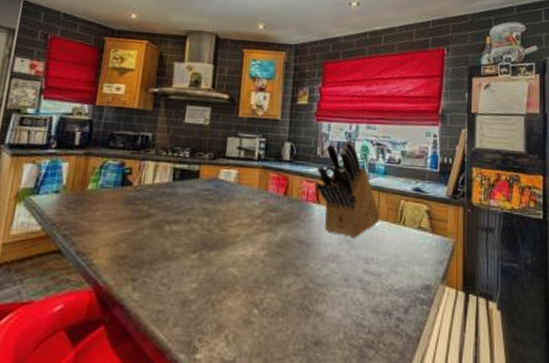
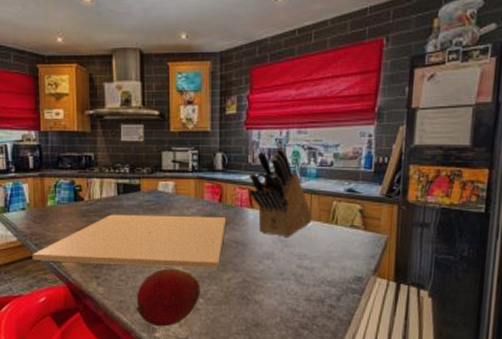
cutting board: none [55,203,291,272] -> present [31,214,227,268]
fruit: none [176,270,256,346] -> present [136,268,201,327]

